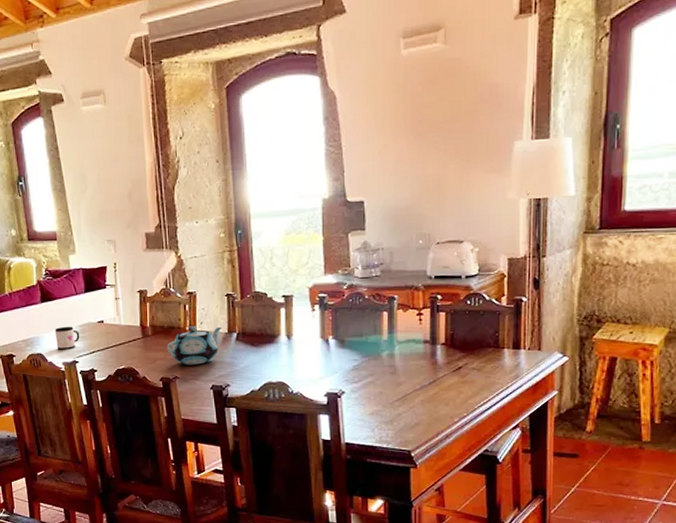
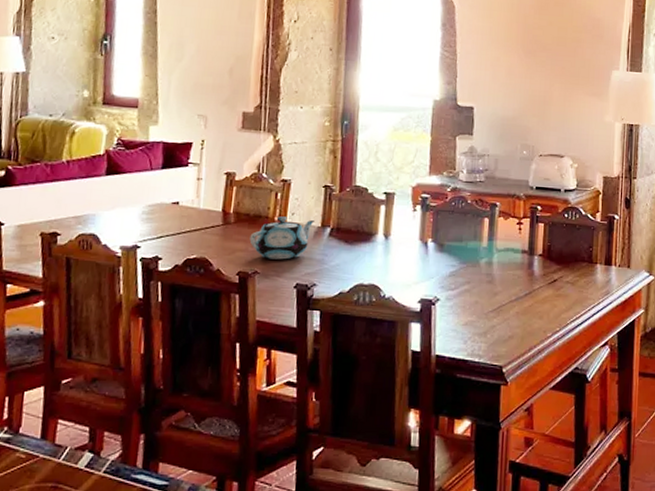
mug: present [54,326,80,350] -> none [116,204,148,232]

